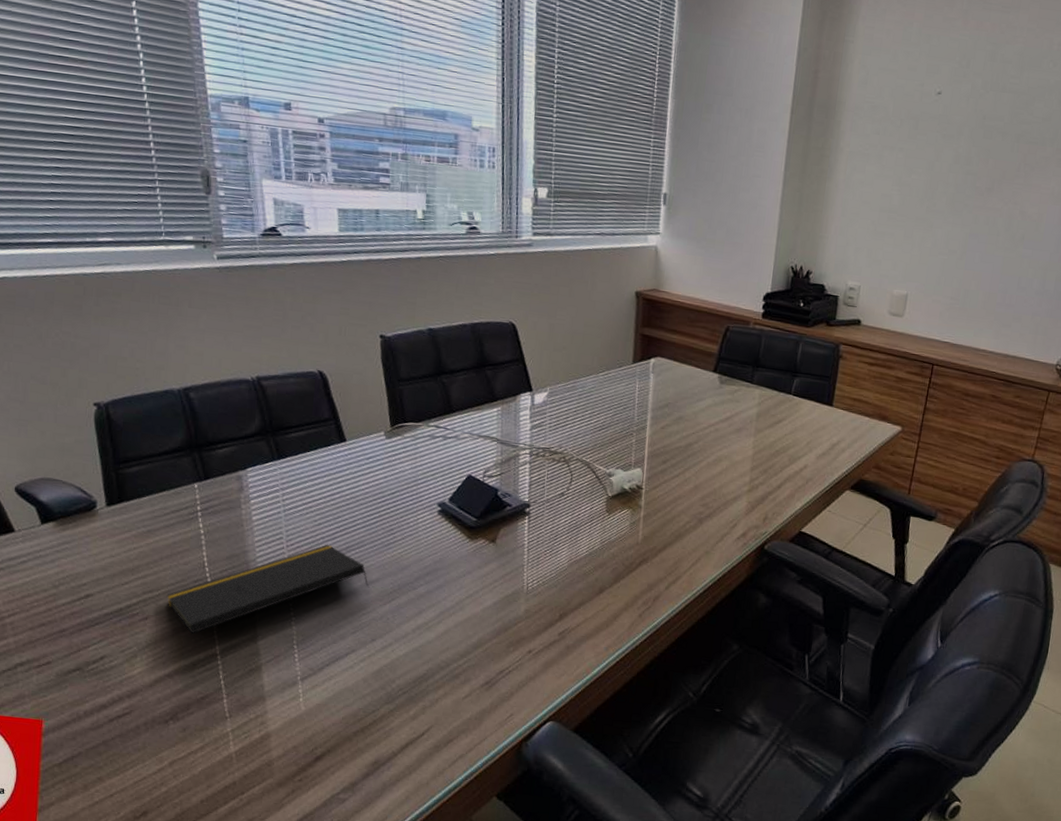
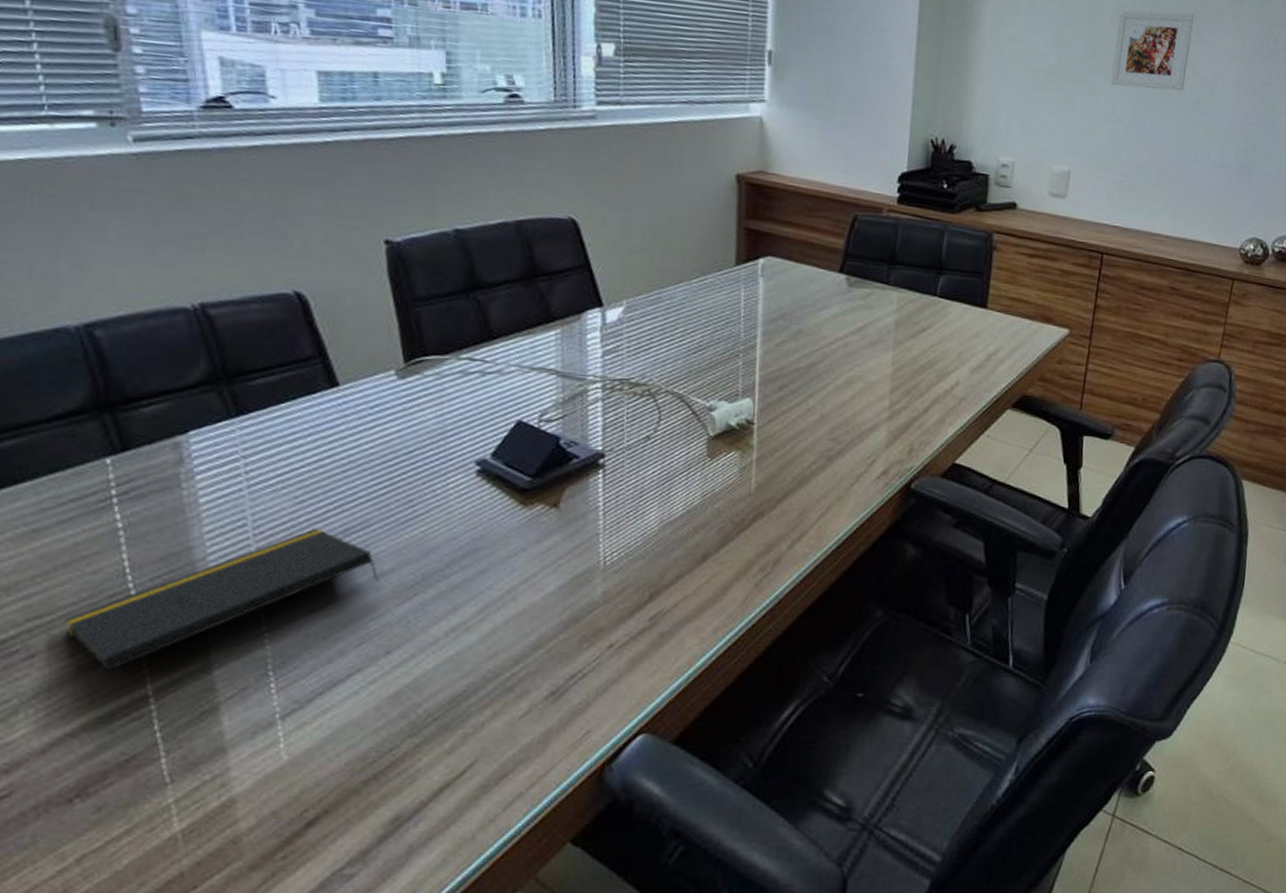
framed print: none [945,159,1024,228] -> present [1110,10,1195,91]

